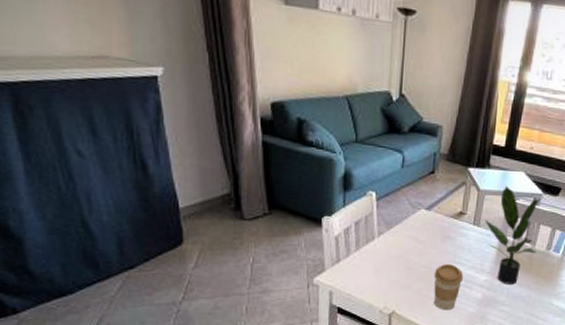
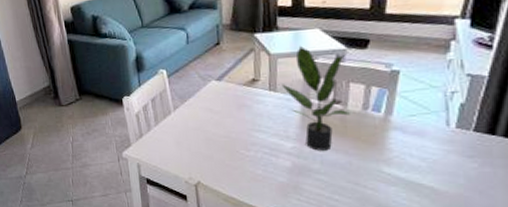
coffee cup: present [433,264,464,311] -> none [234,133,267,180]

